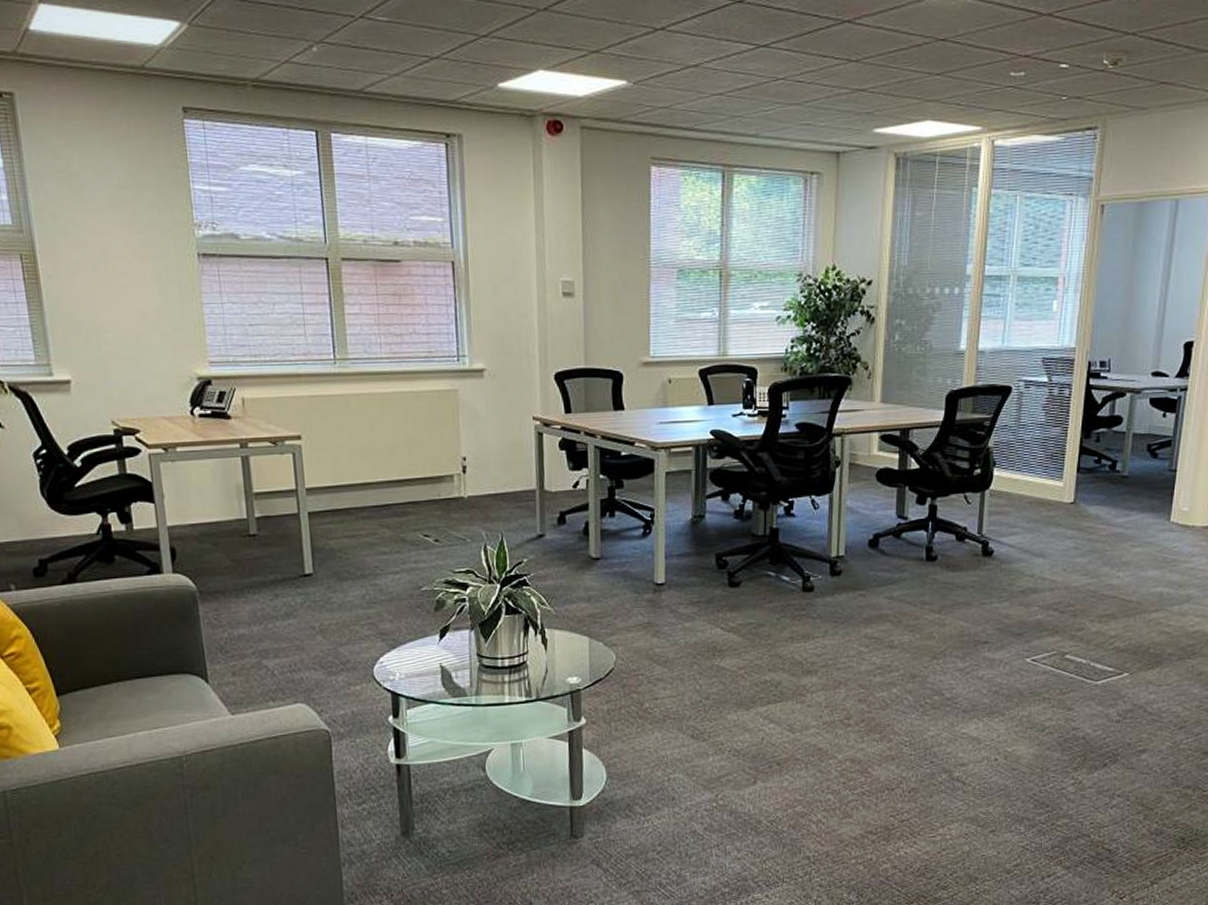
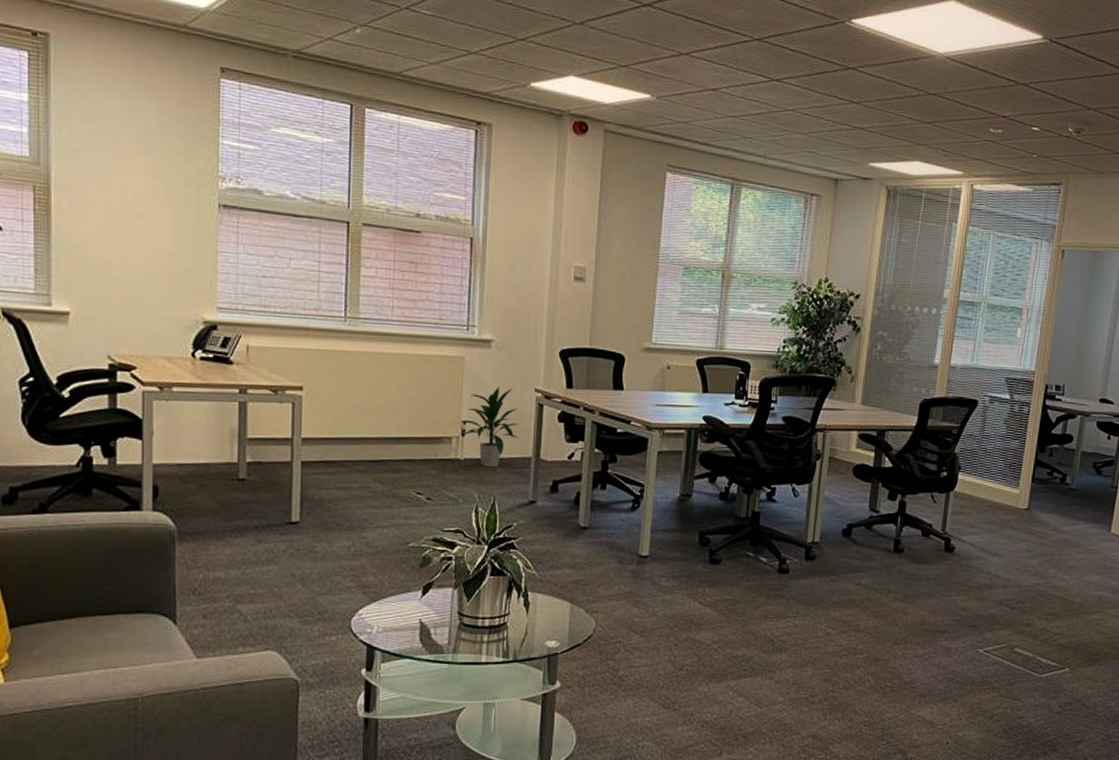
indoor plant: none [459,417,521,504] -> present [459,387,519,468]

